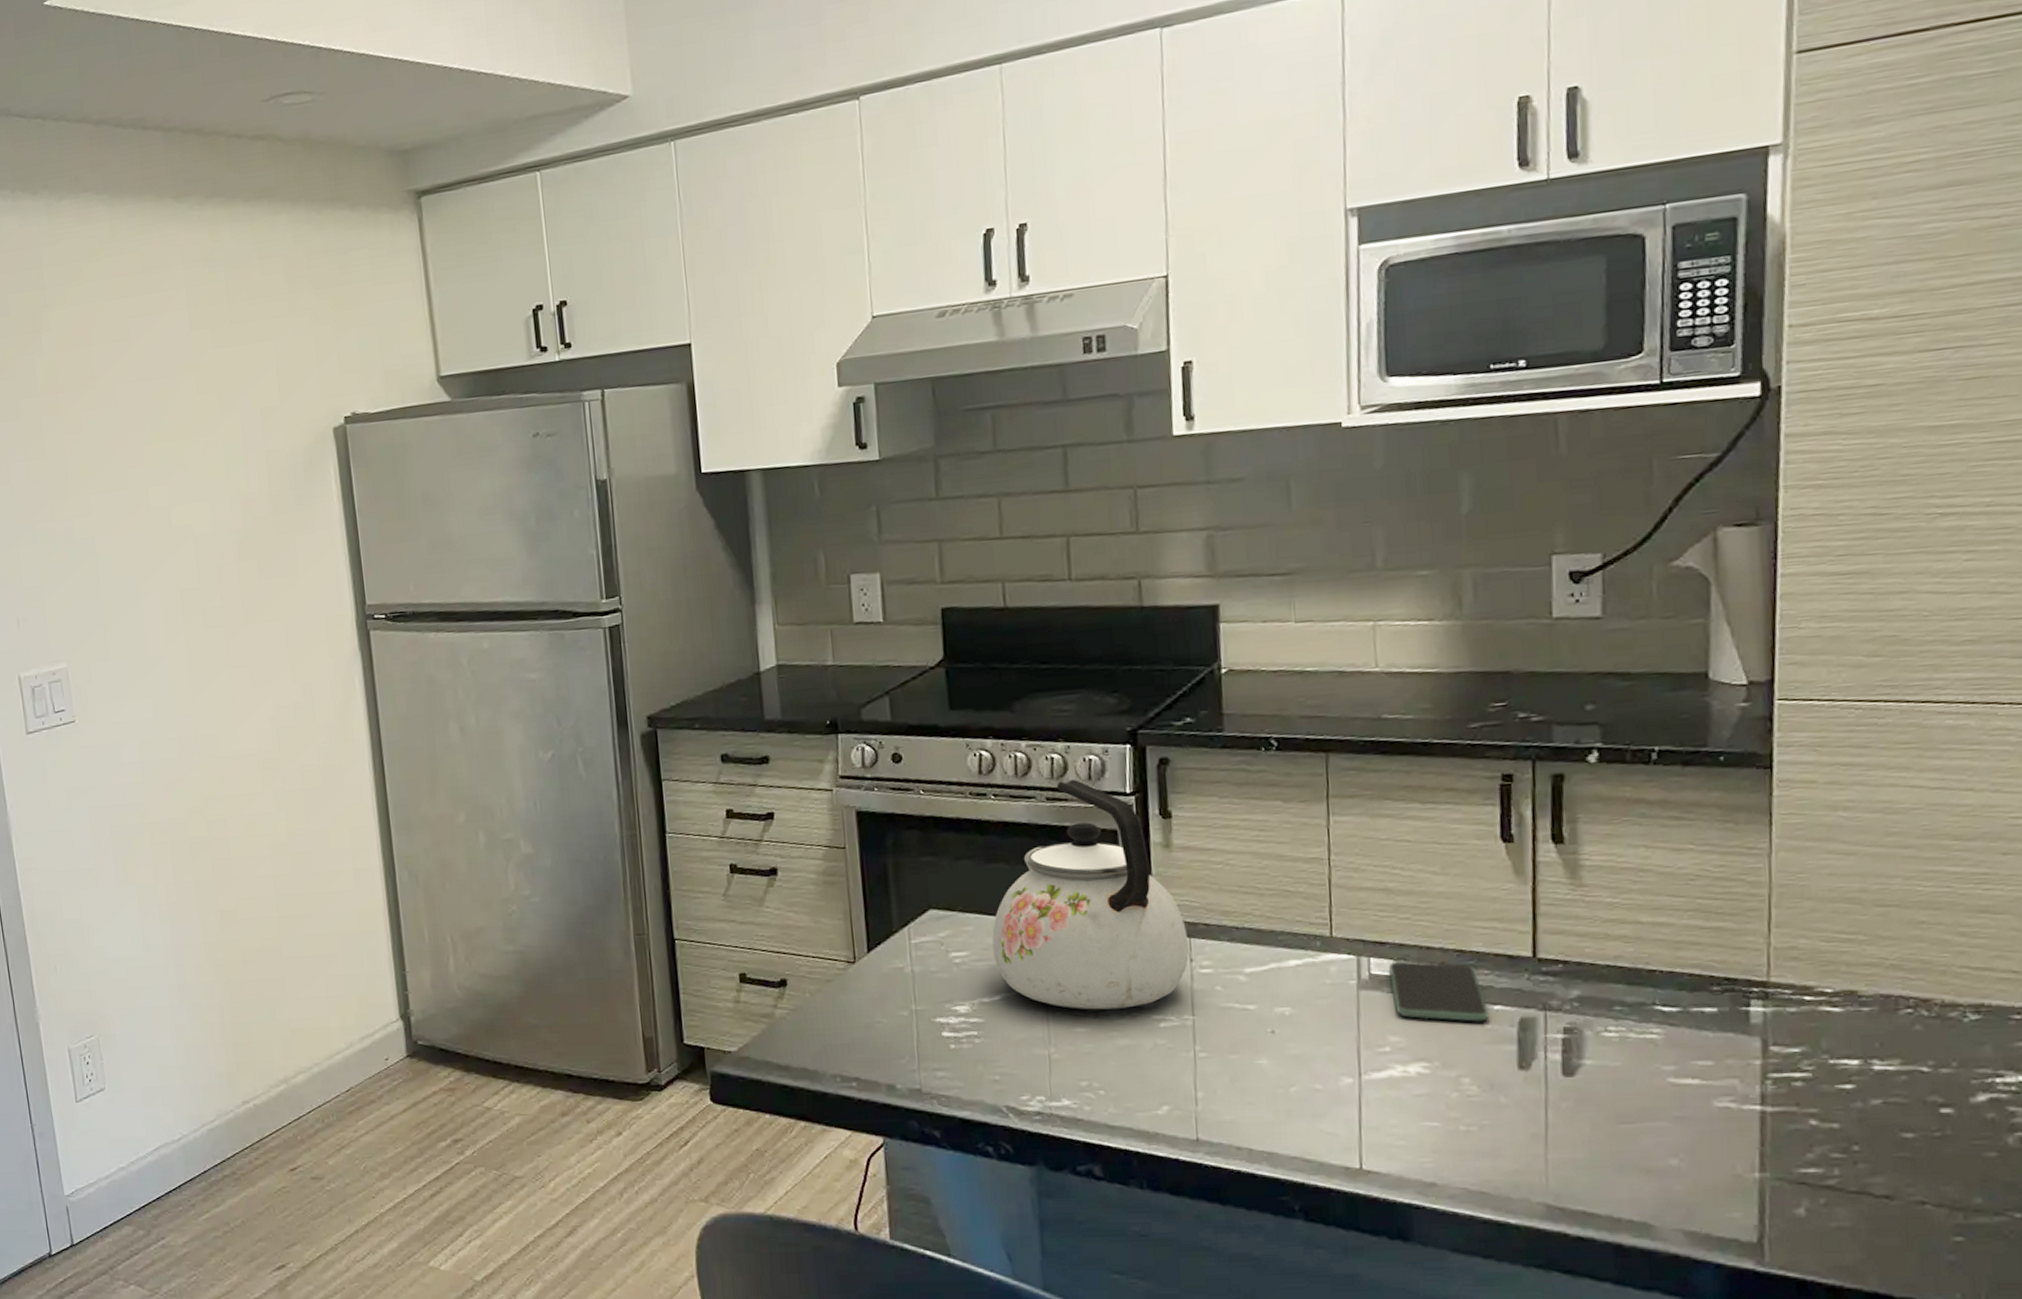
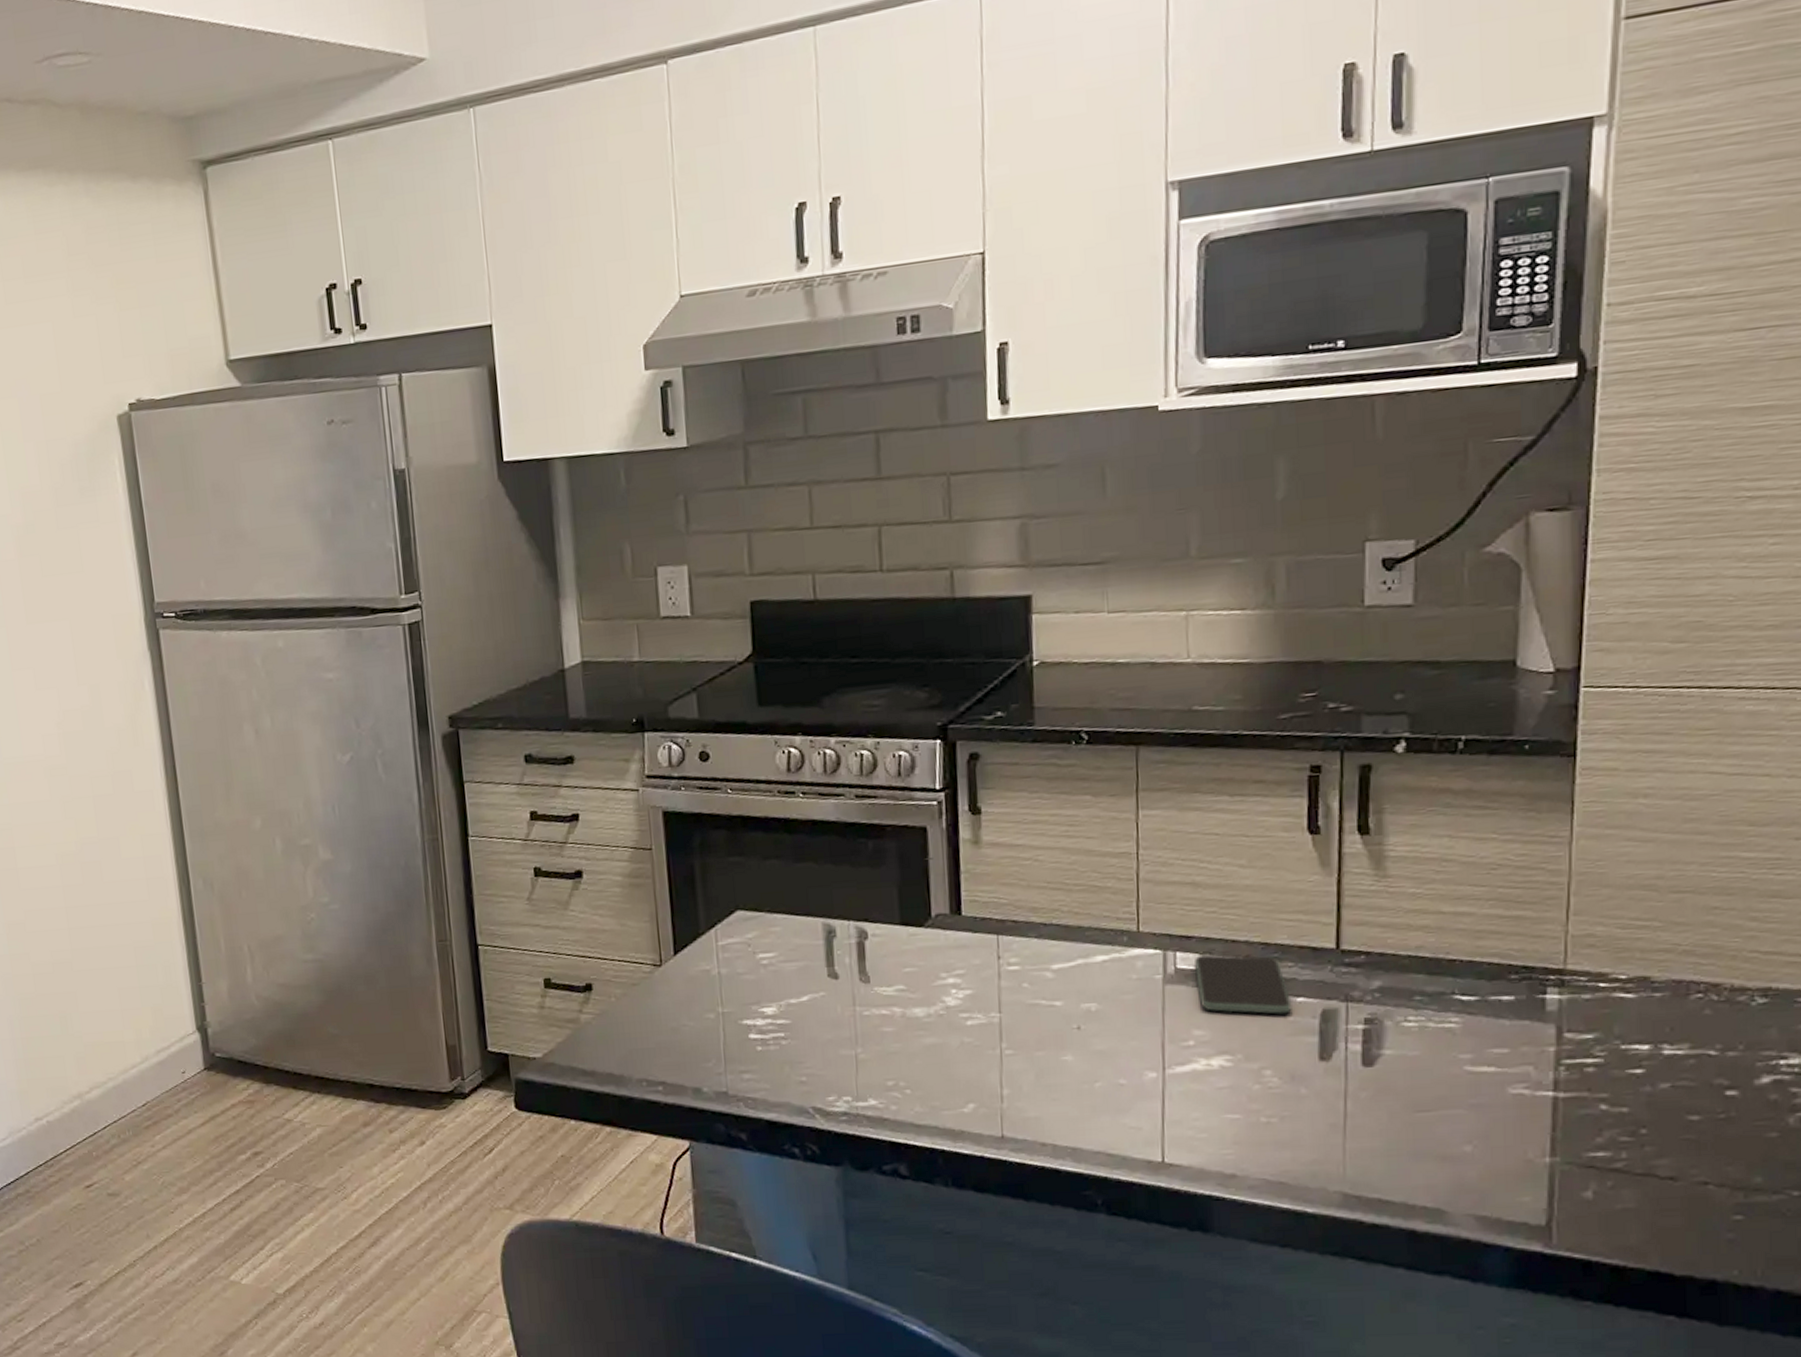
kettle: present [992,779,1189,1010] -> none [800,775,997,1009]

